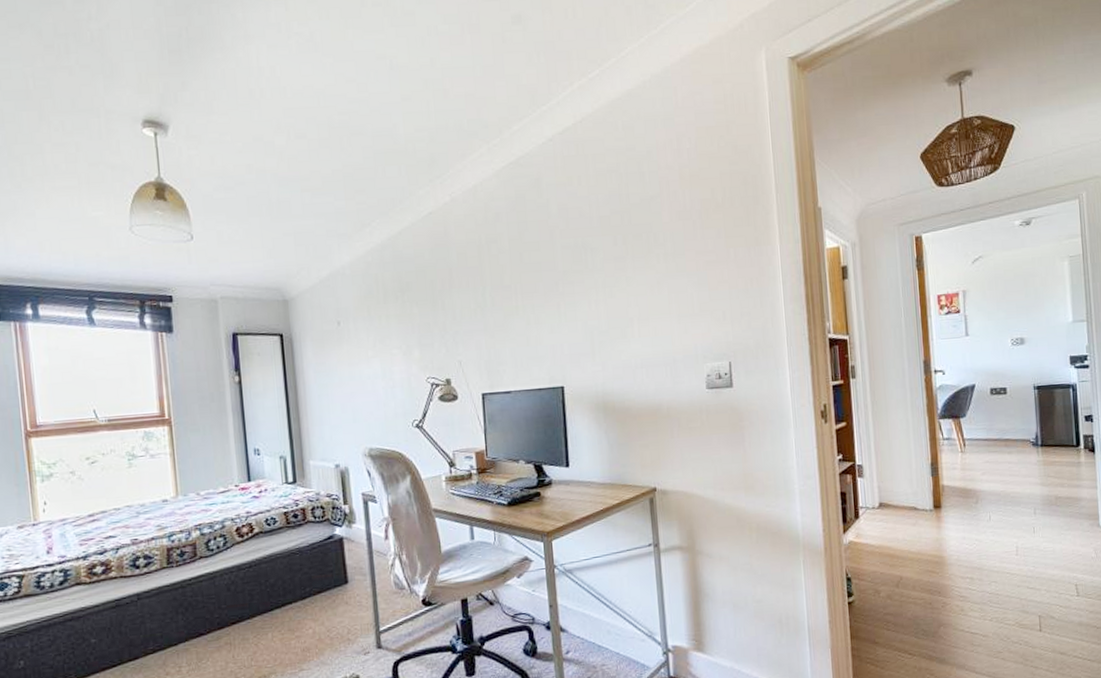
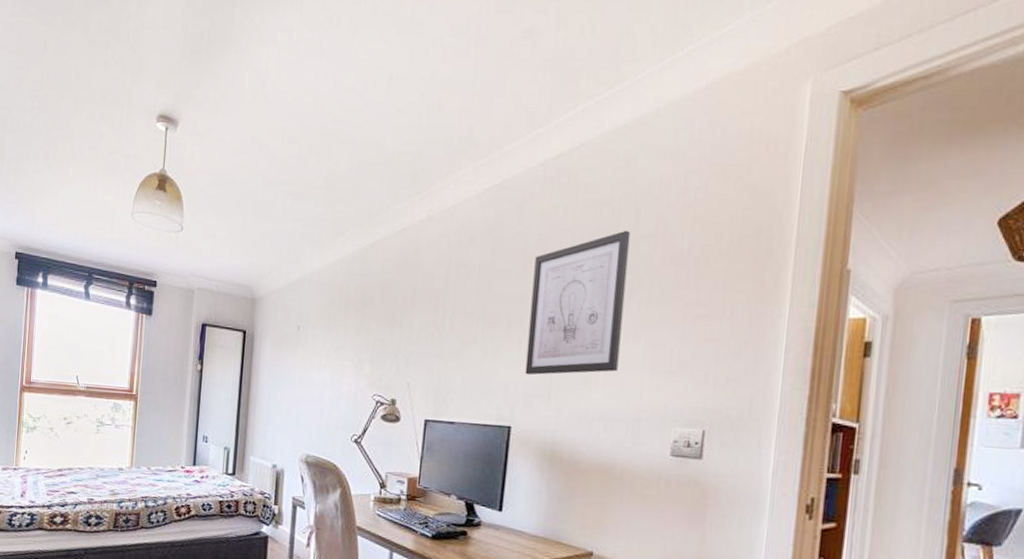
wall art: none [559,193,649,337] -> present [525,230,631,375]

